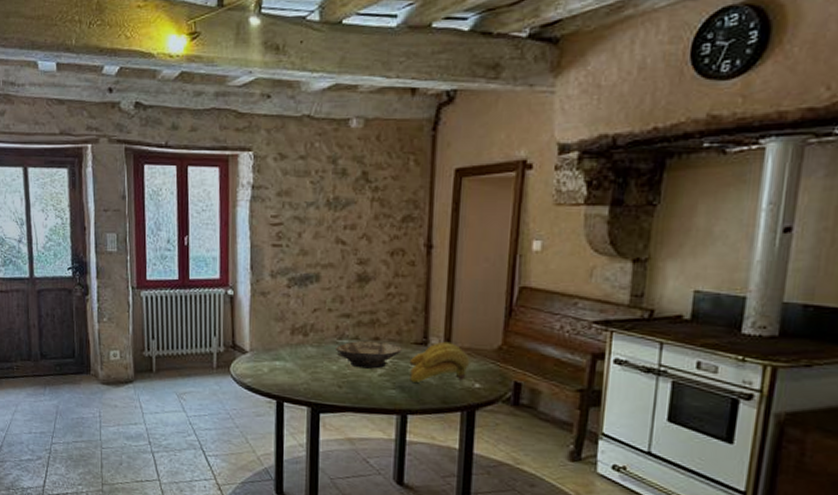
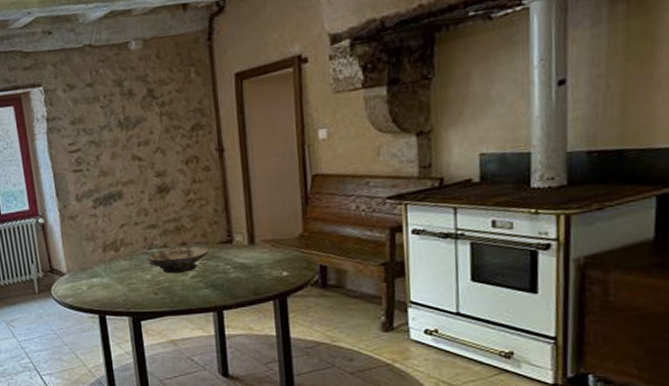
banana bunch: present [409,341,470,382] -> none [217,236,275,279]

